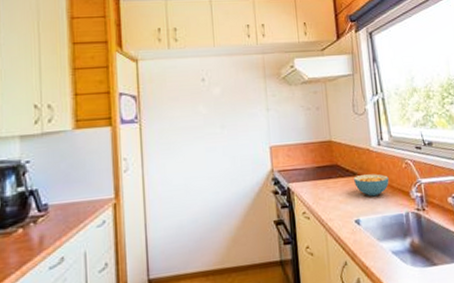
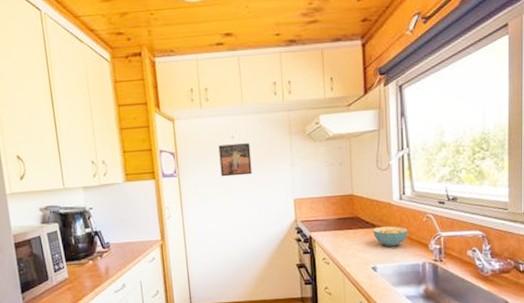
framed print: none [187,86,224,123] -> present [218,143,252,177]

